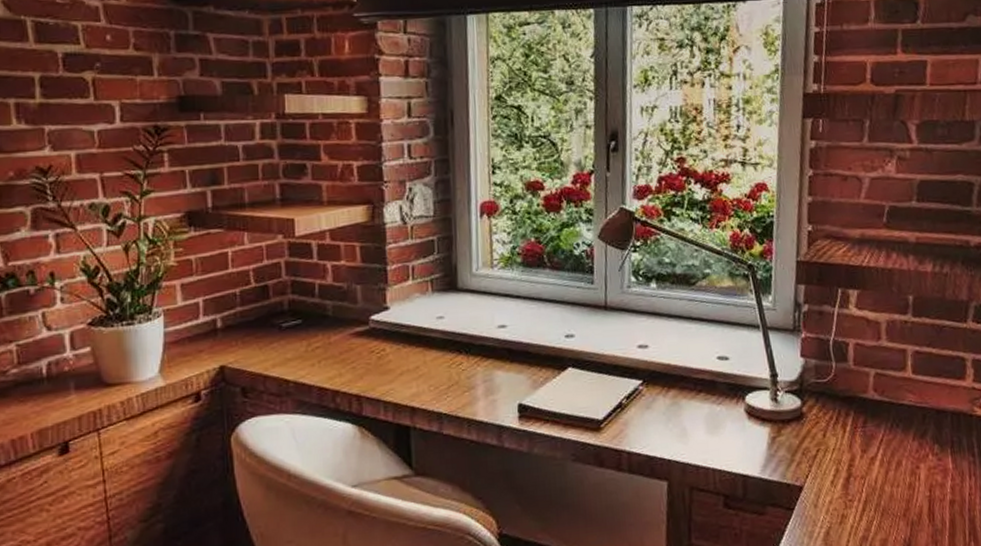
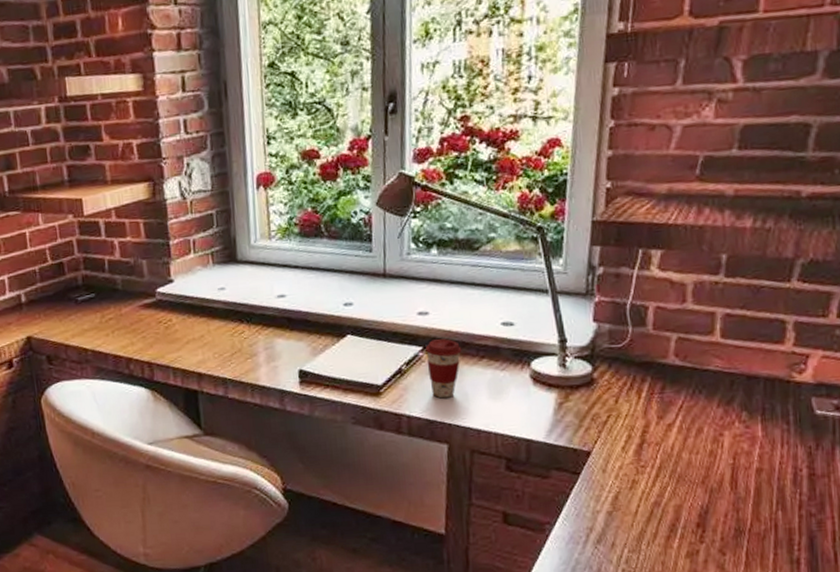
coffee cup: none [645,372,680,434] -> present [425,339,462,399]

